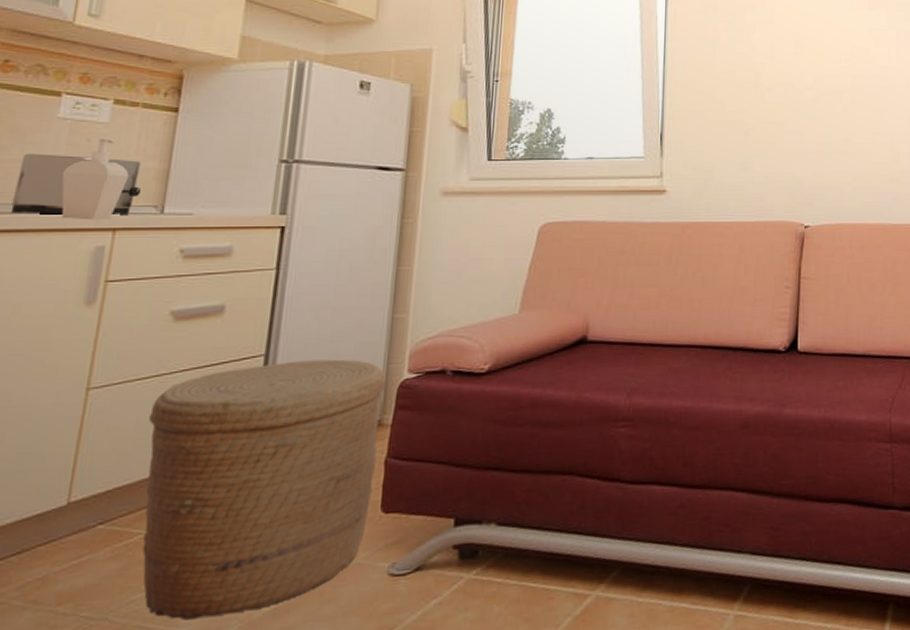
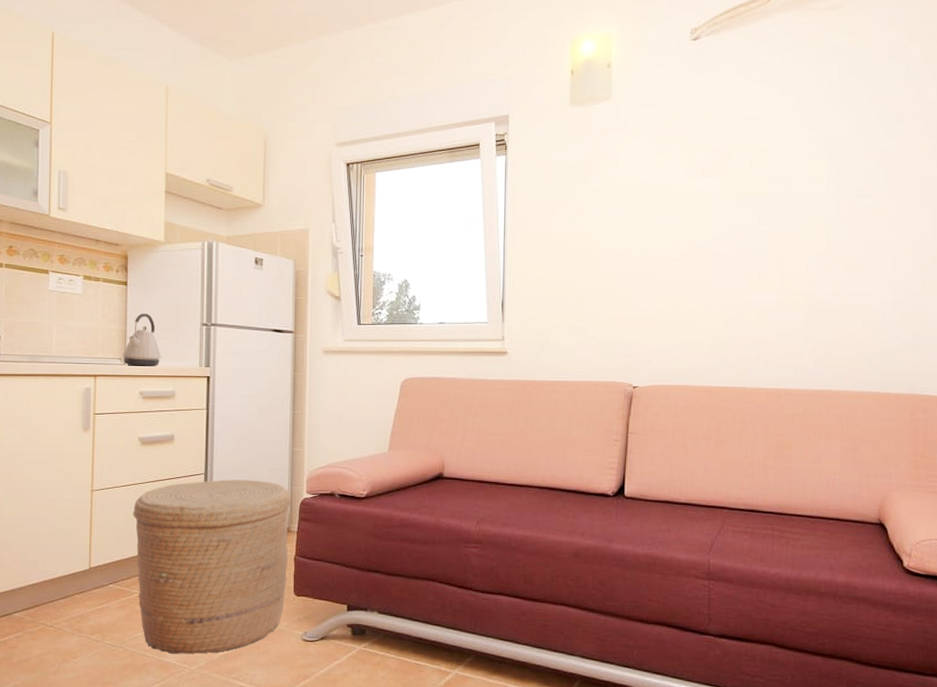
toaster: present [10,153,142,215] -> none [28,318,110,364]
soap bottle: present [61,136,129,220] -> none [56,305,100,369]
kettle: none [160,147,218,215] -> present [123,313,161,366]

